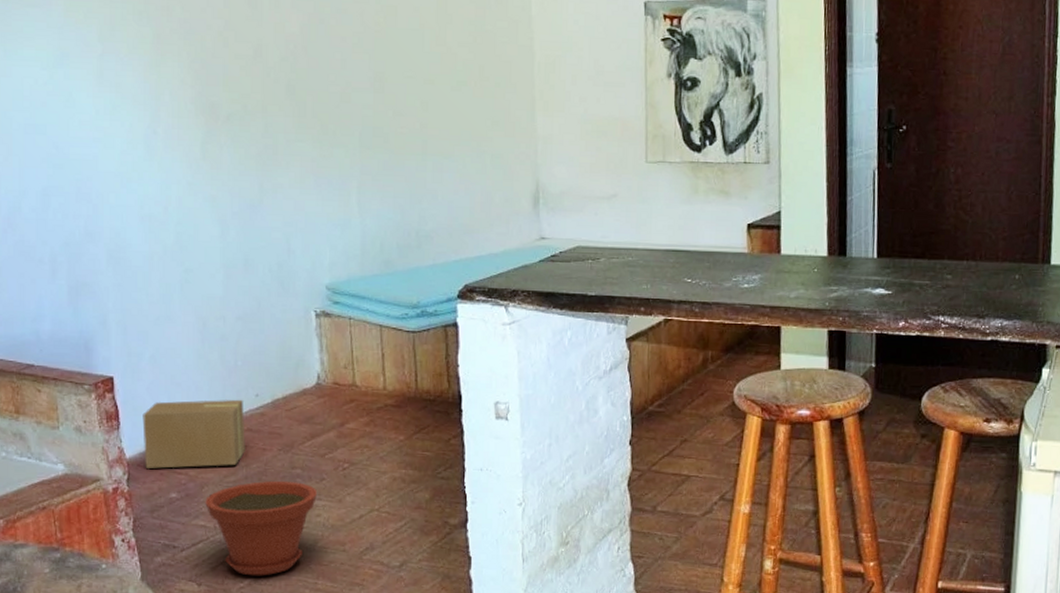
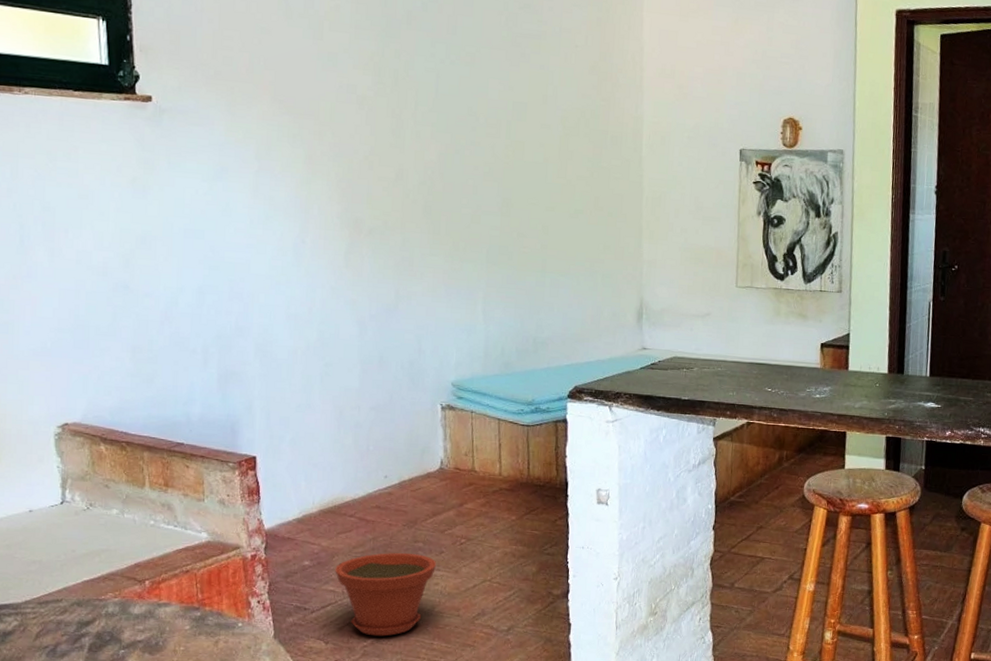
cardboard box: present [142,399,245,469] -> none [281,479,374,539]

